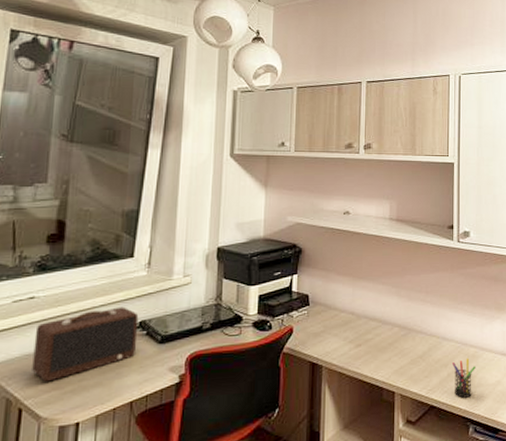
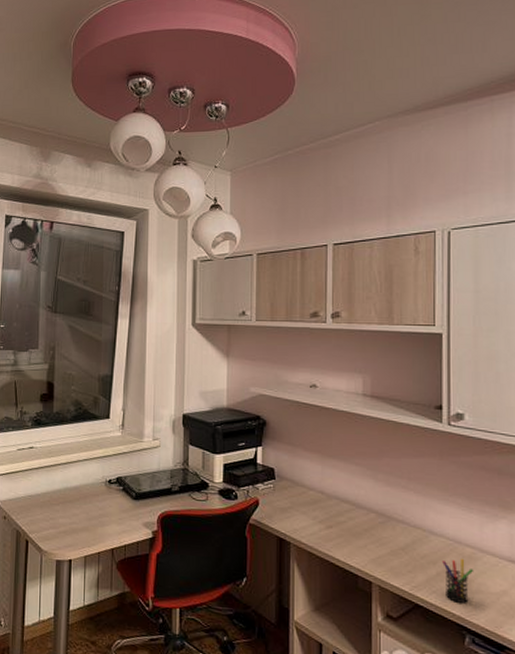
speaker: present [32,306,139,382] -> none [34,462,116,521]

